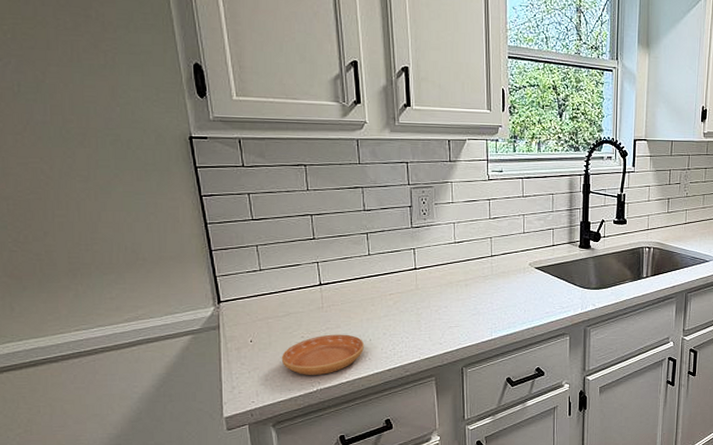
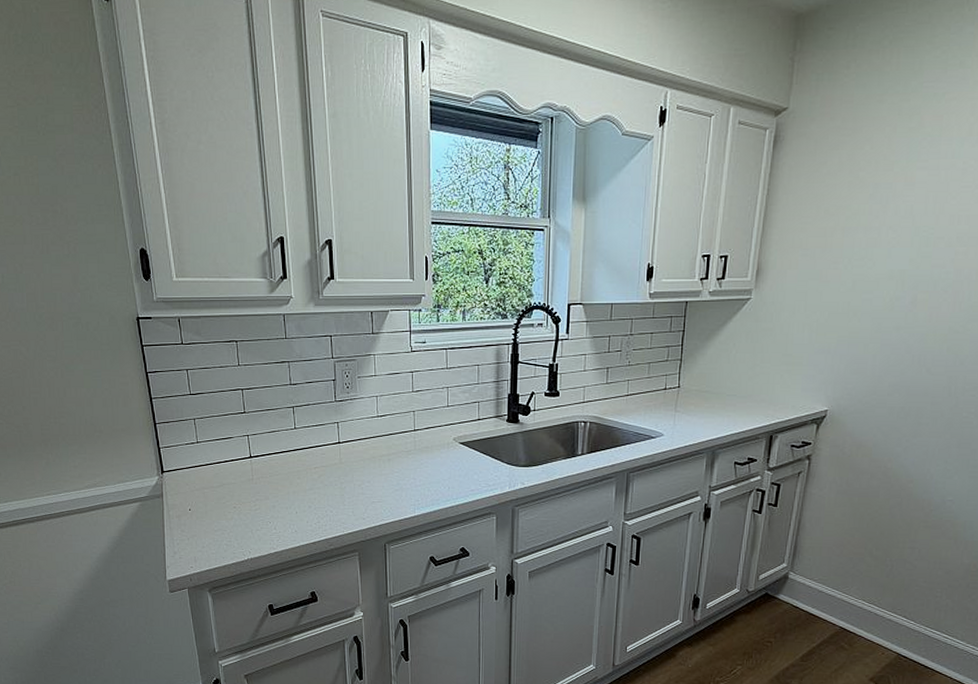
saucer: present [281,334,364,376] -> none [216,505,290,545]

